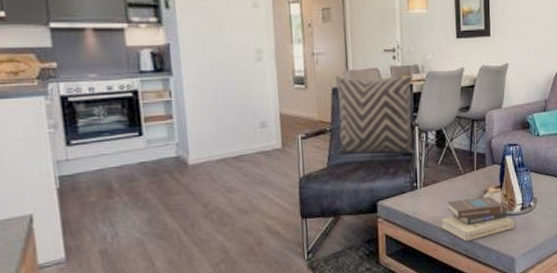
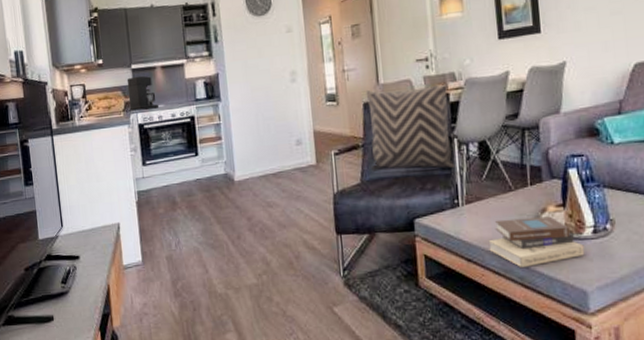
coffee maker: none [42,37,89,80] -> present [127,76,158,111]

